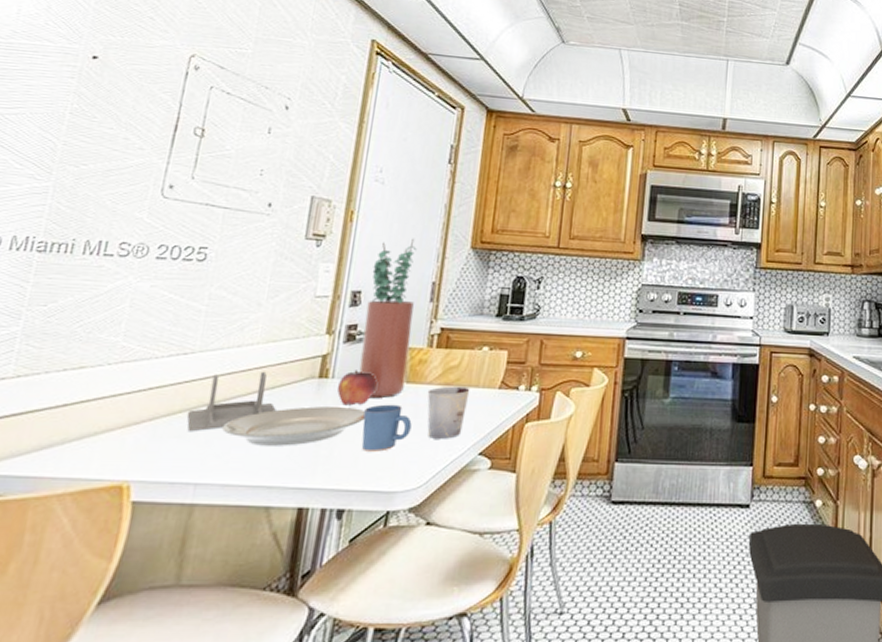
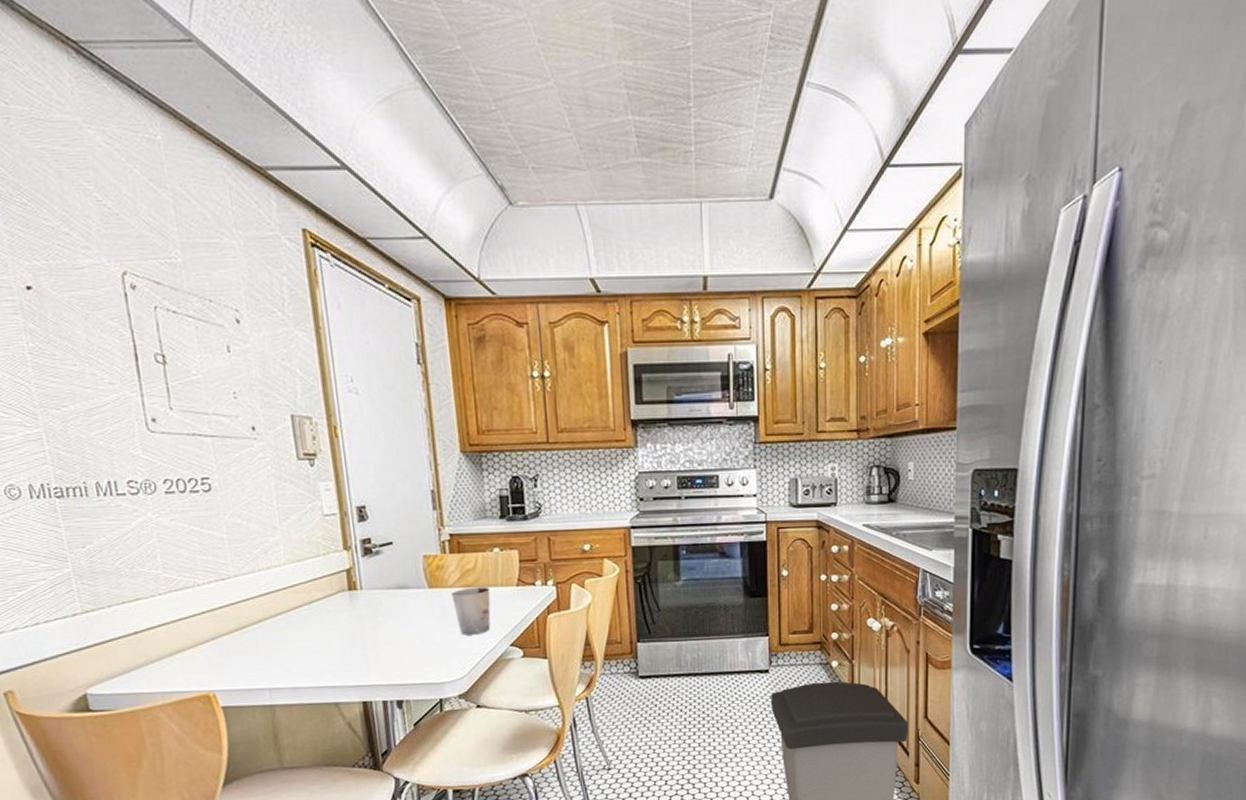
napkin holder: present [186,371,276,432] -> none [242,588,319,647]
plate: present [221,405,366,446] -> none [276,613,400,654]
fruit: present [336,370,377,406] -> none [367,580,403,613]
vase: present [359,238,417,398] -> none [370,448,429,604]
mug: present [361,404,412,452] -> none [398,608,444,651]

